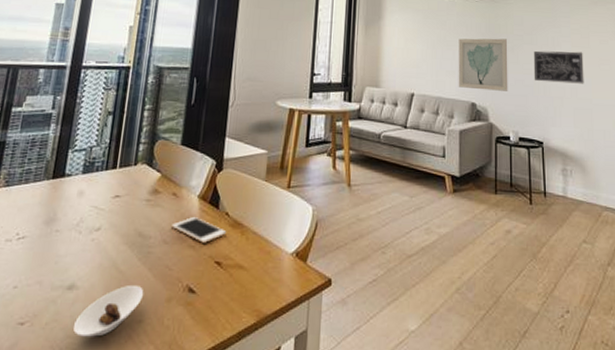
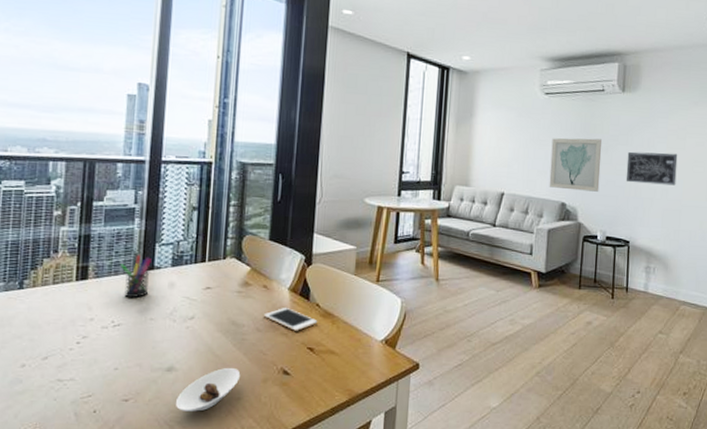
pen holder: none [32,161,63,208] -> present [121,254,151,298]

